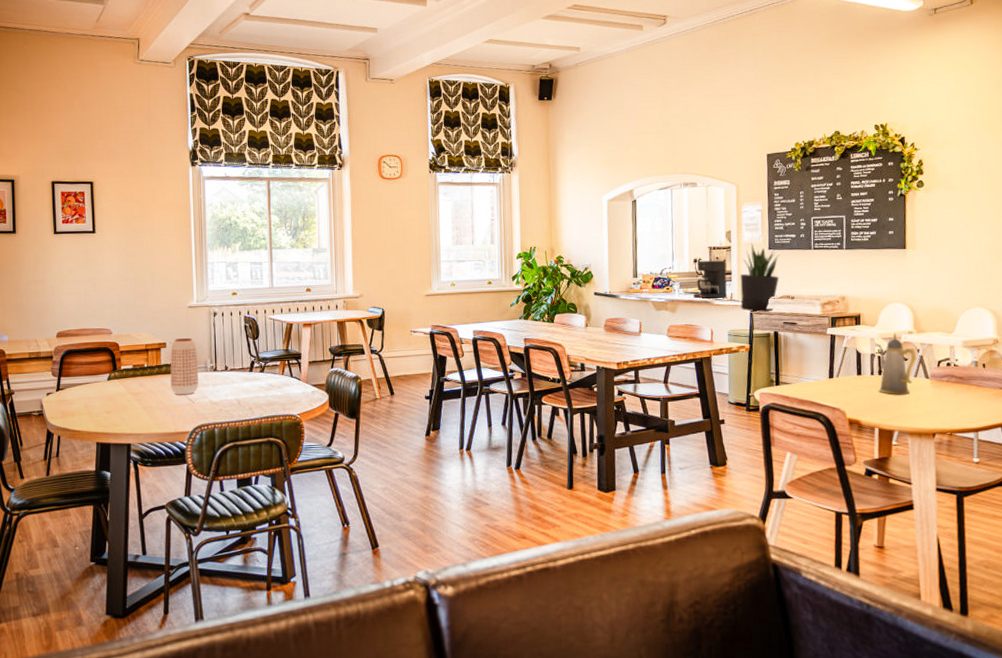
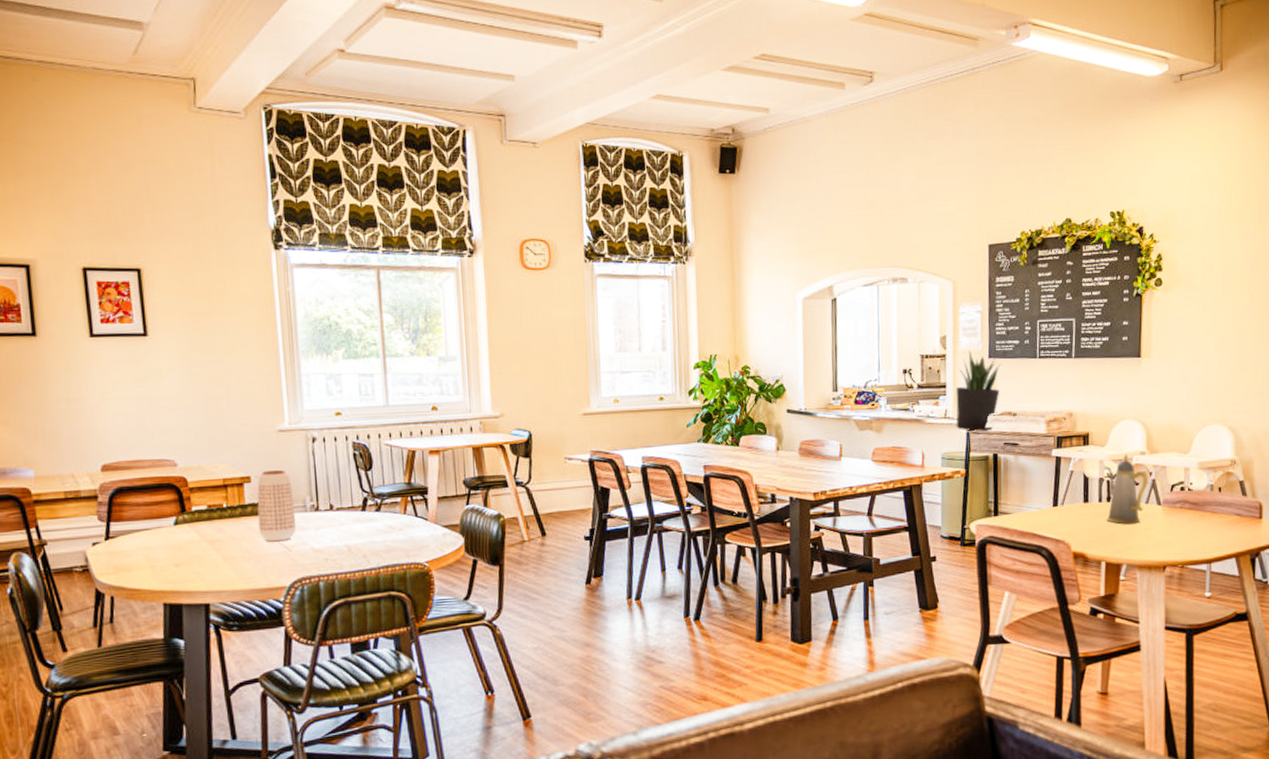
coffee maker: present [693,260,727,300] -> none [902,371,941,417]

